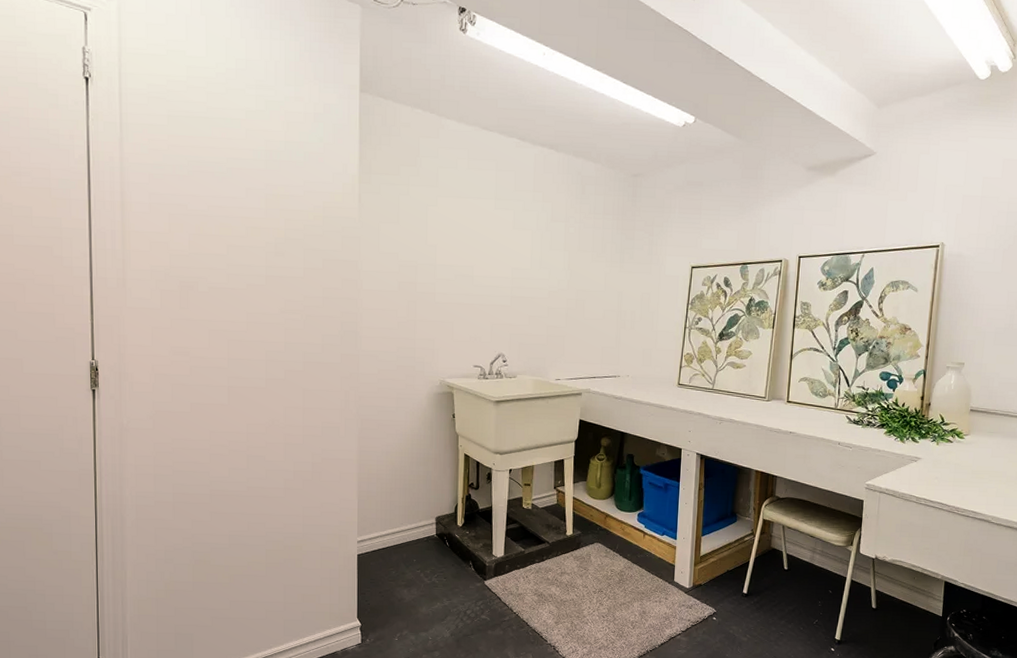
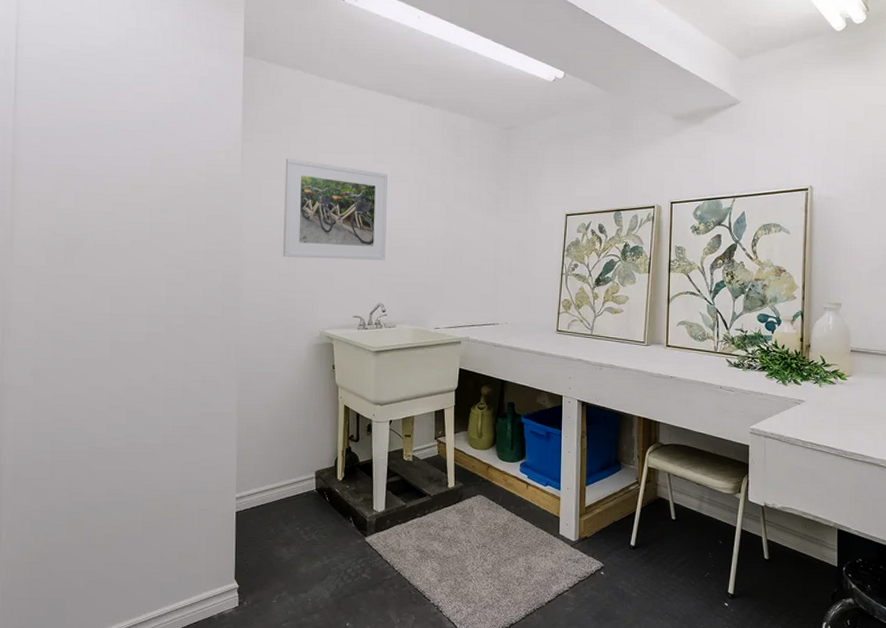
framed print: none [402,202,510,310] -> present [283,158,387,260]

